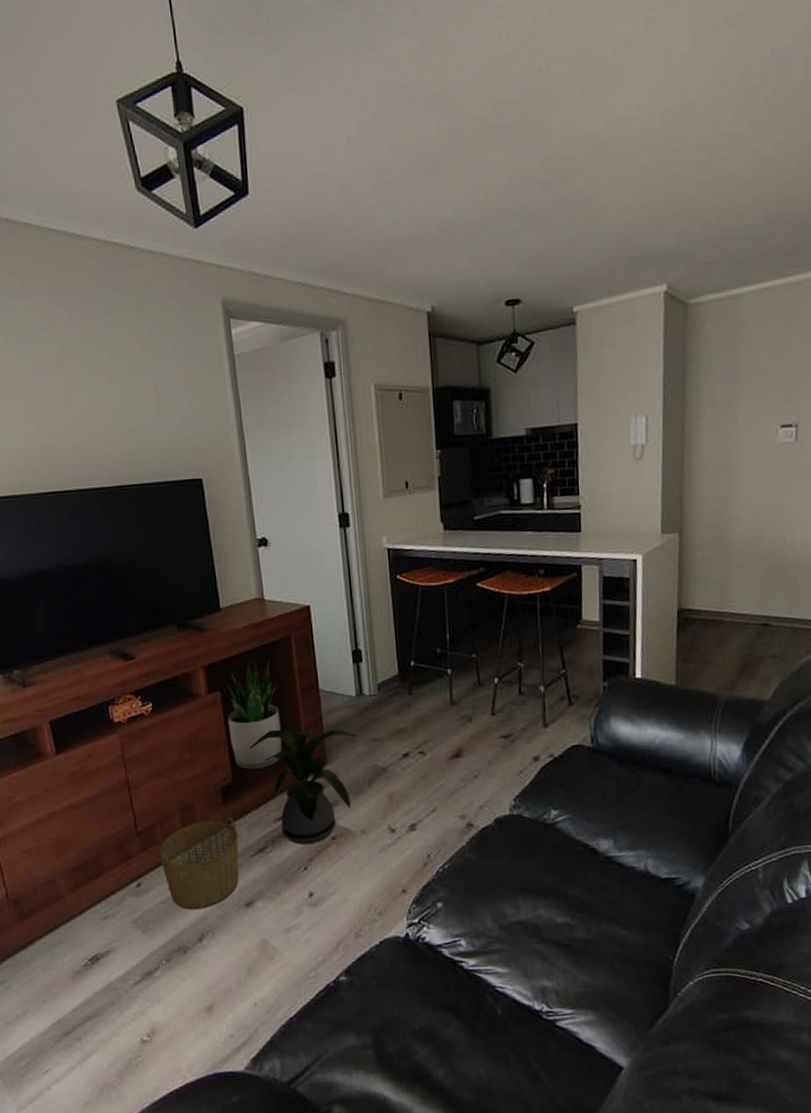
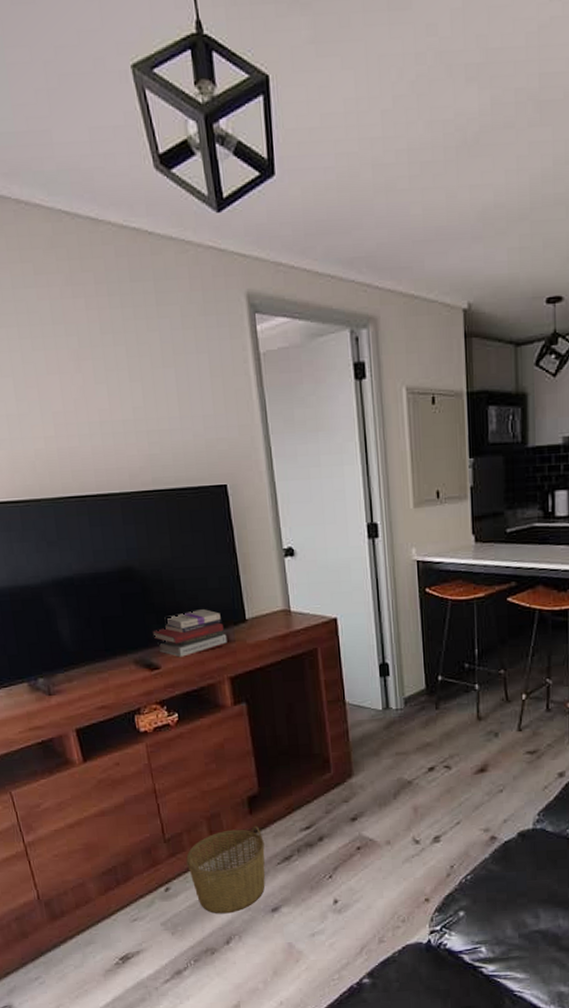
books: none [128,599,202,647] -> present [152,609,227,657]
planter: present [224,660,282,770] -> none [250,672,308,780]
house plant: present [249,728,357,844] -> none [275,741,383,854]

